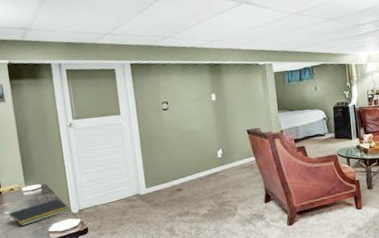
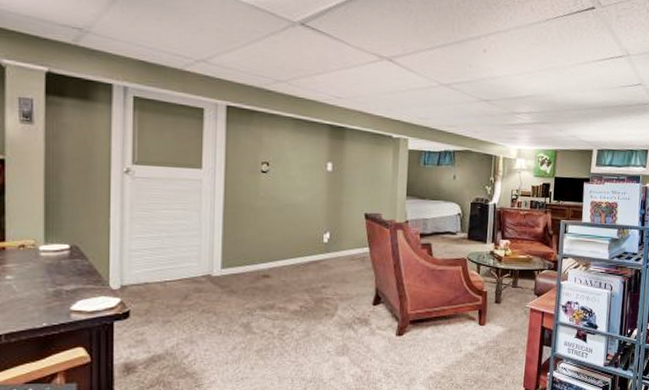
notepad: present [8,199,70,226] -> none [11,267,108,298]

